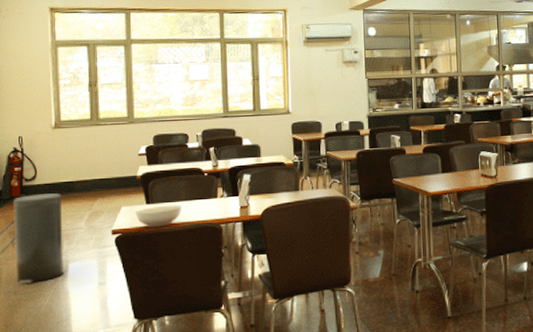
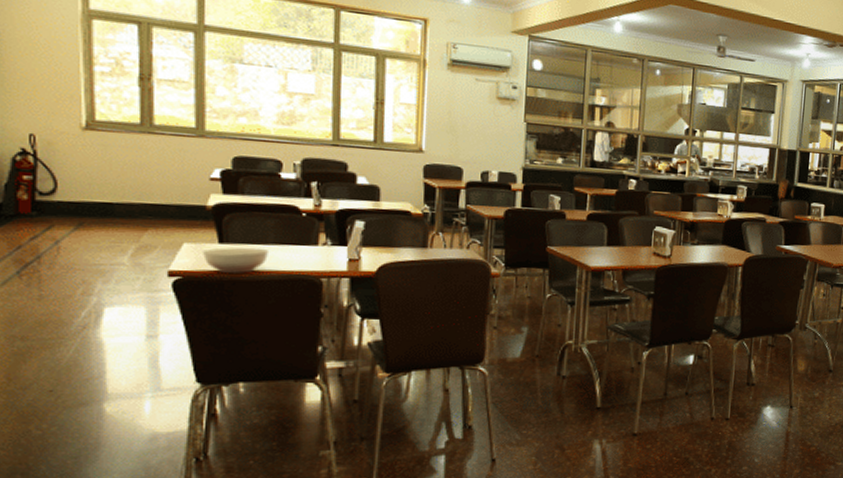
pedal bin: present [14,193,65,284] -> none [21,213,97,328]

